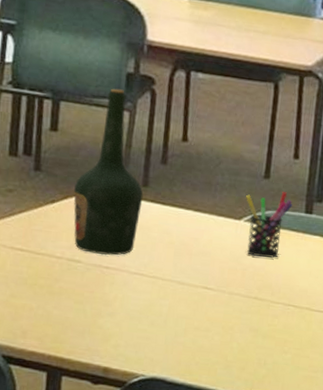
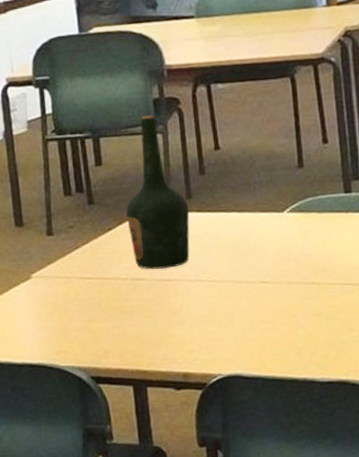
pen holder: present [246,192,293,258] -> none [284,177,330,244]

